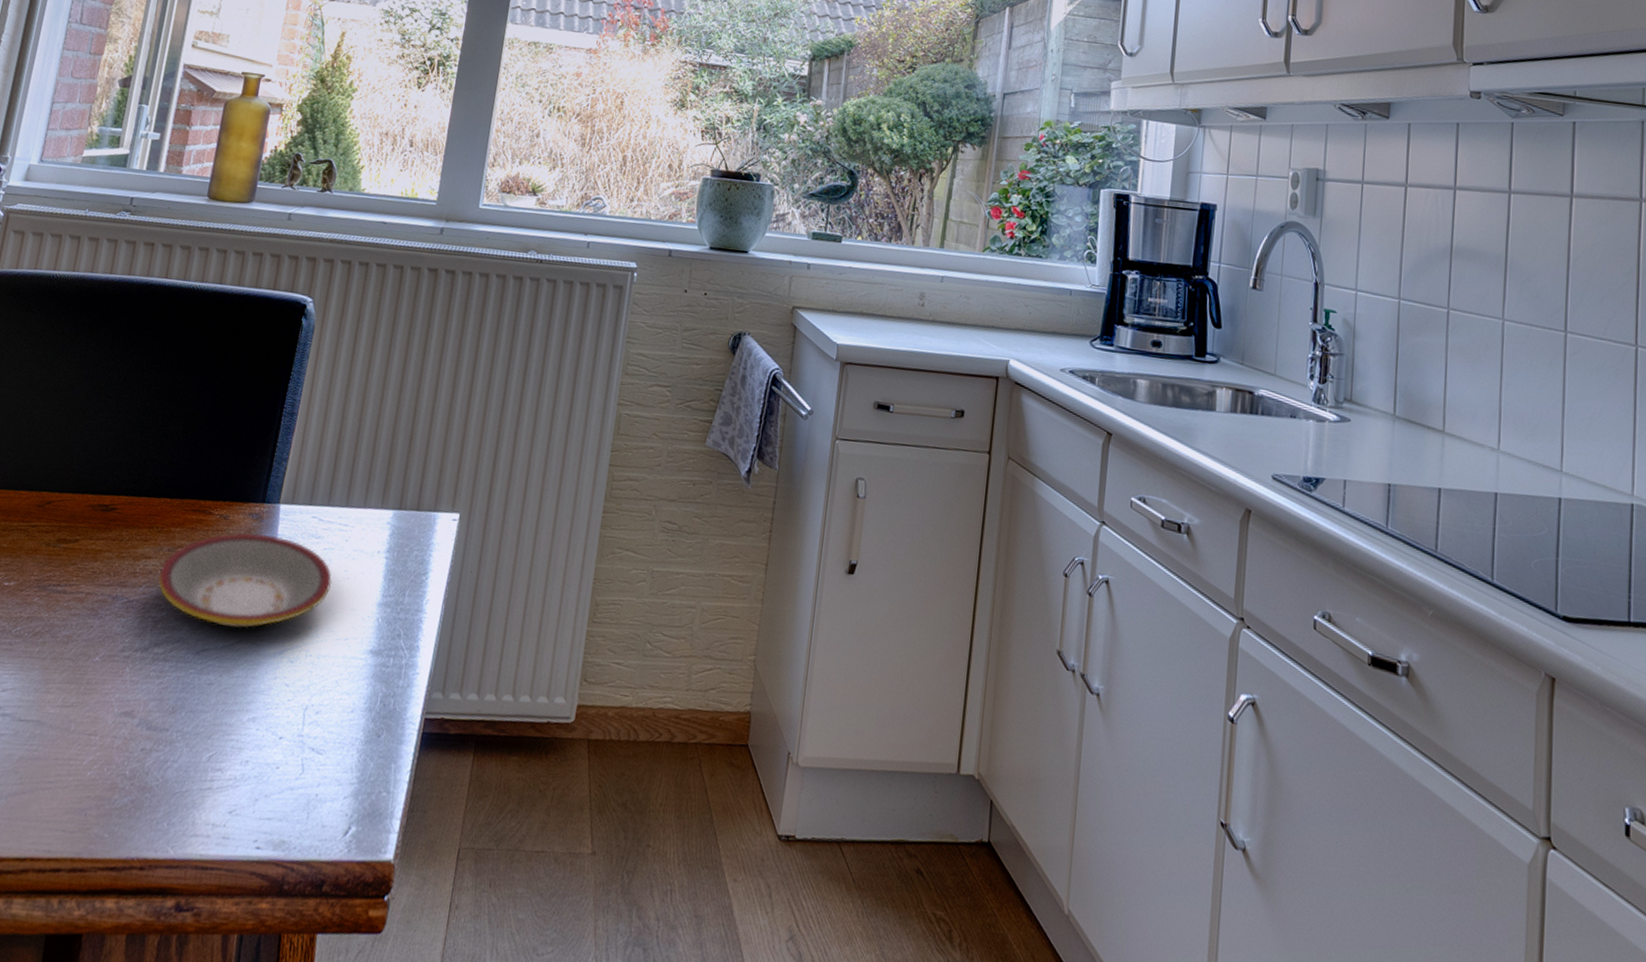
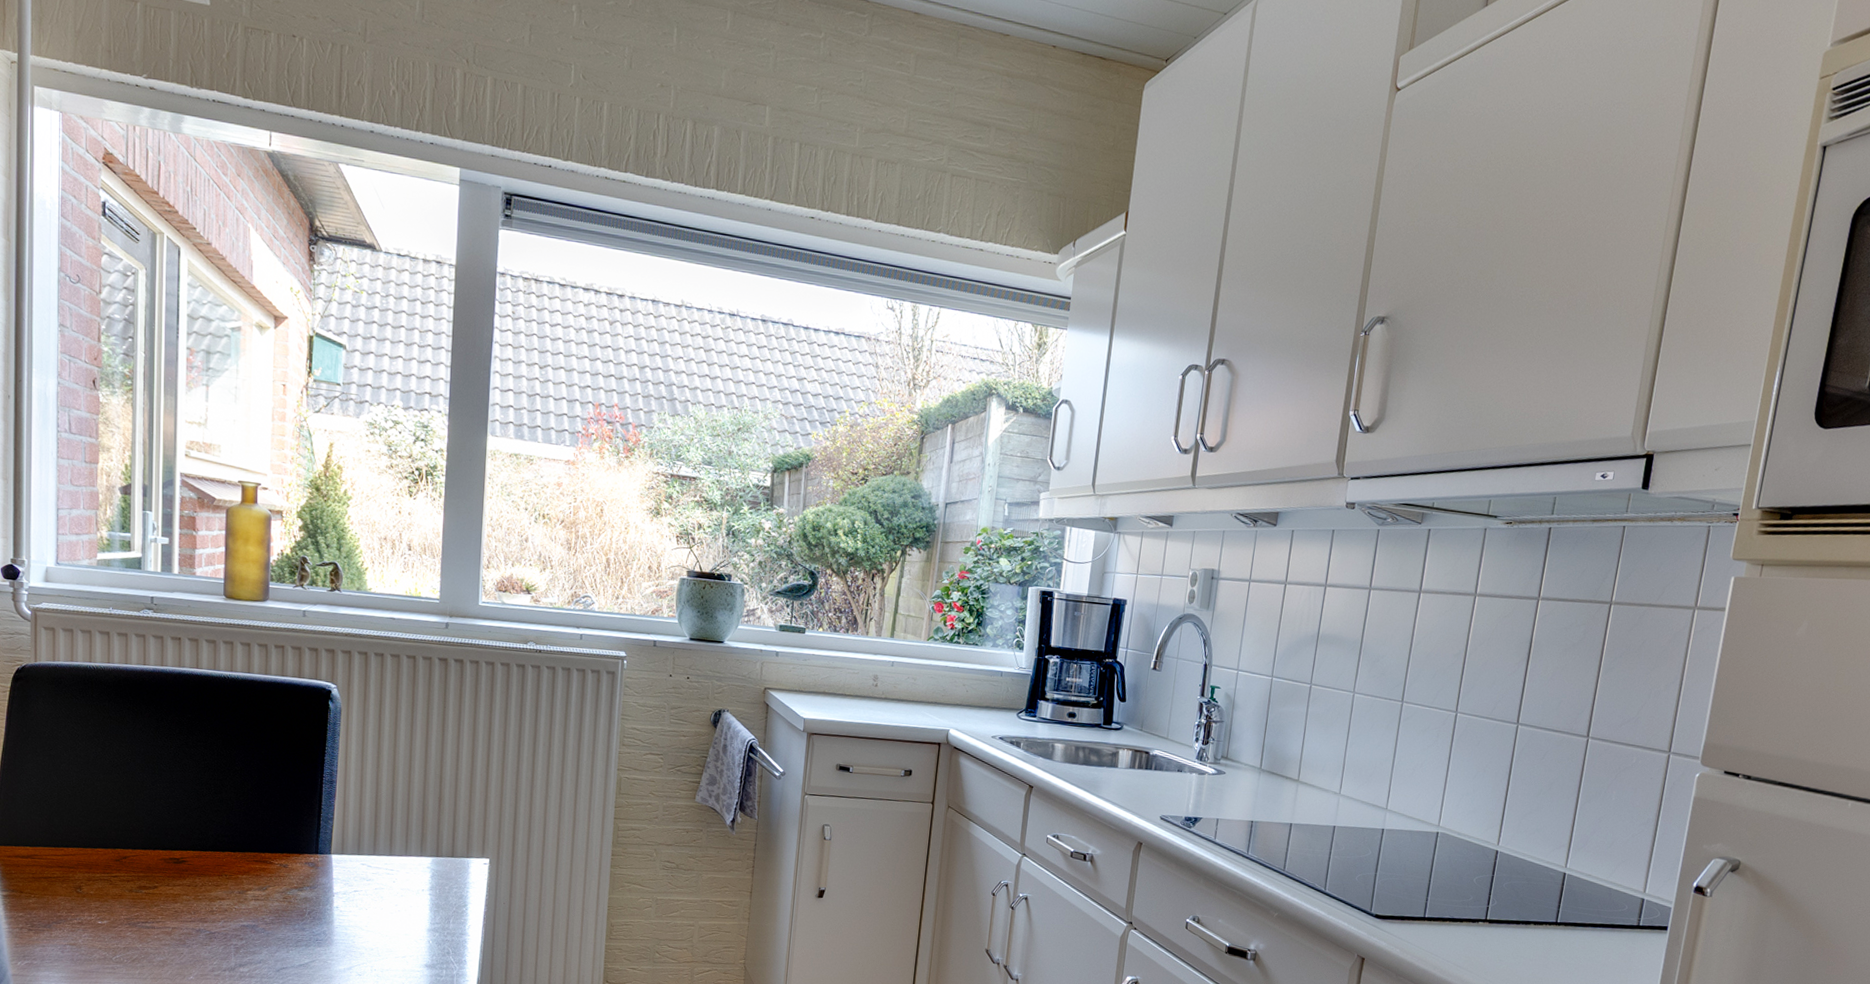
plate: present [158,532,332,629] -> none [234,877,386,952]

